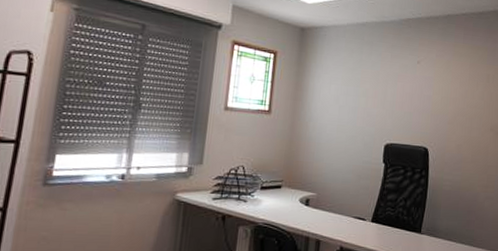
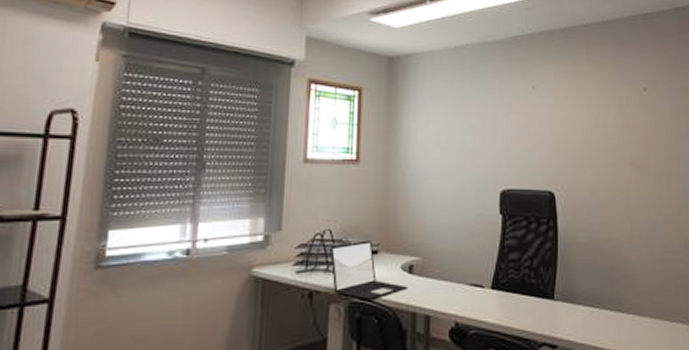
laptop: none [242,177,303,224] -> present [330,240,407,299]

